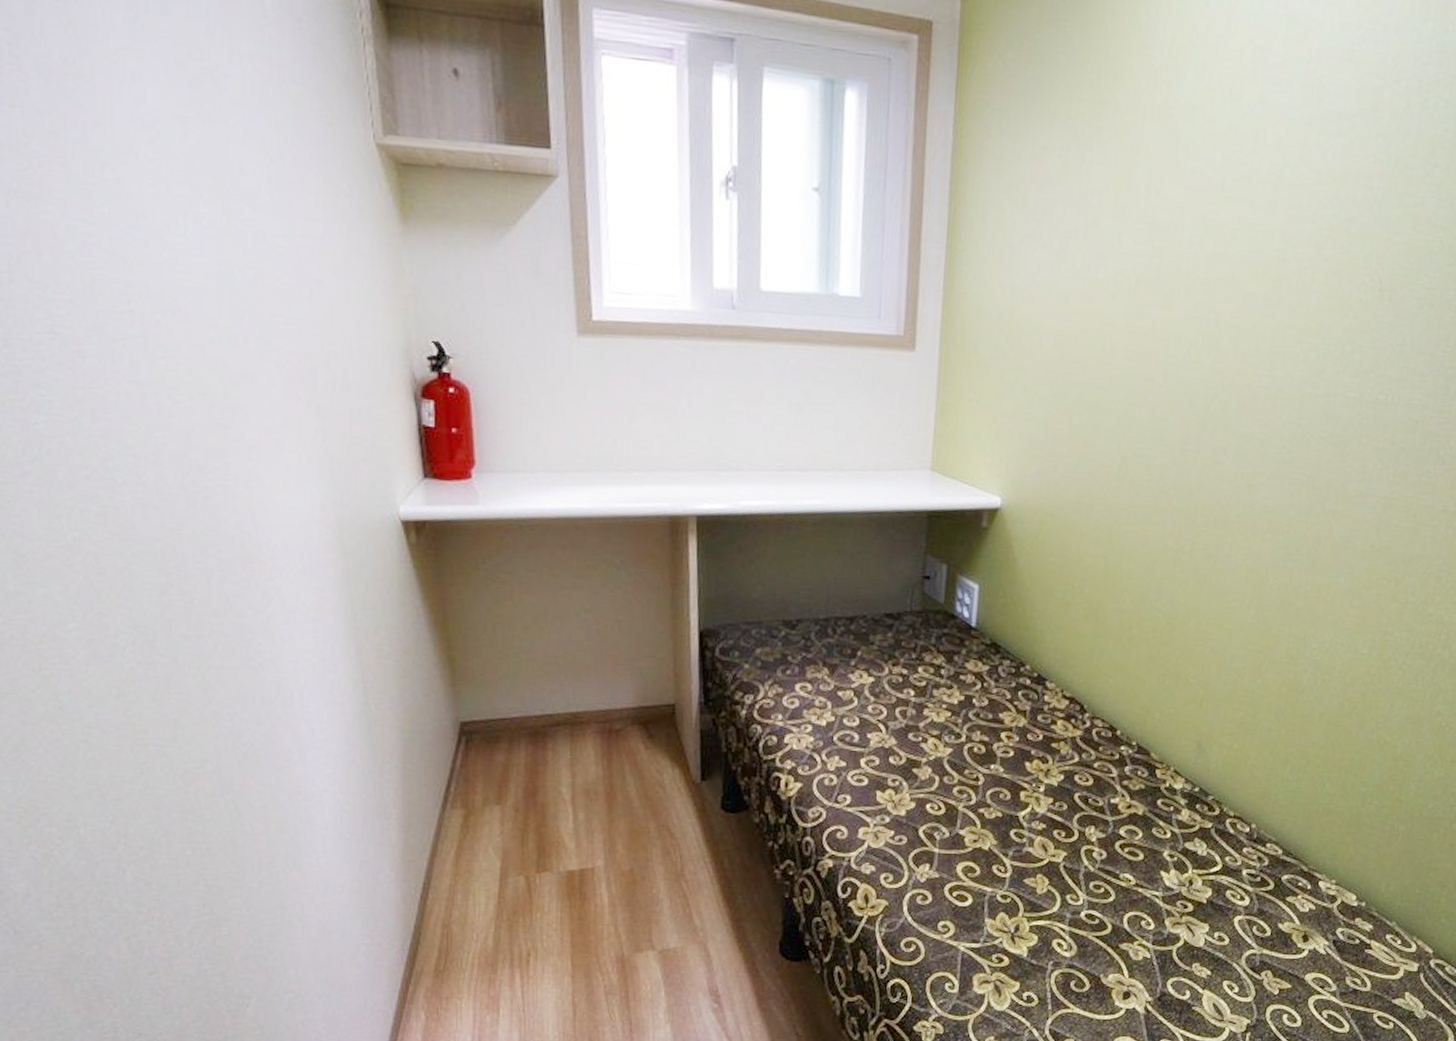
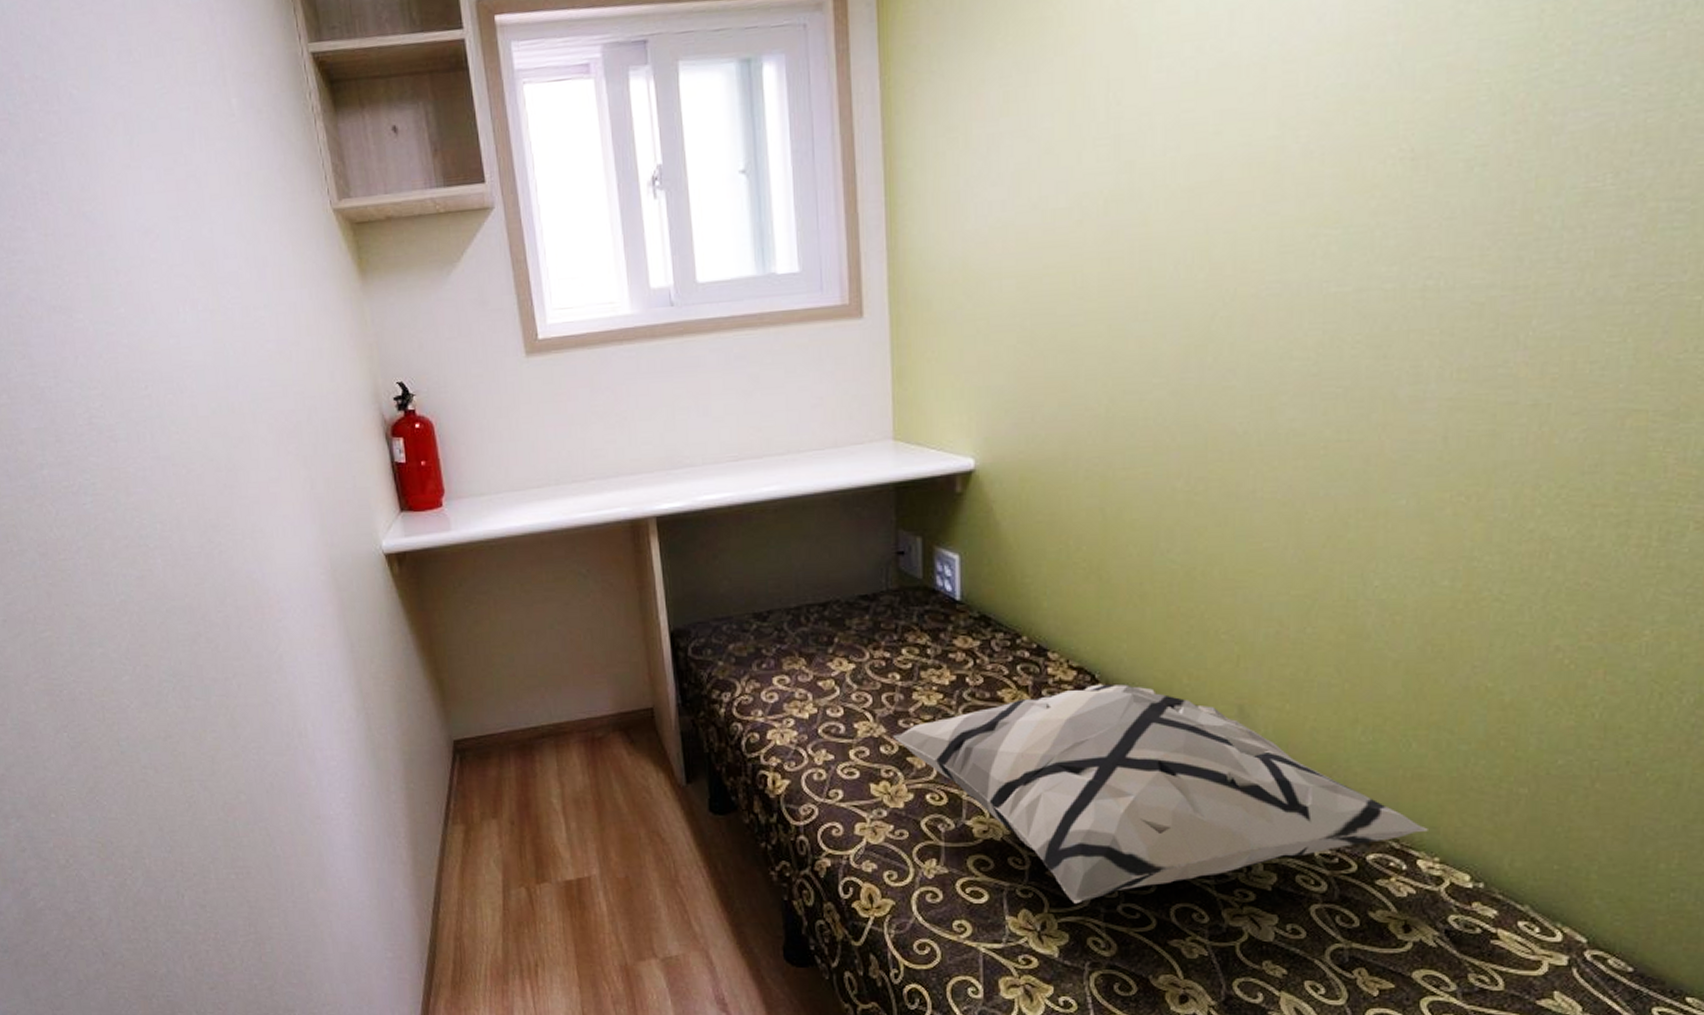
decorative pillow: none [901,714,1330,909] -> present [892,684,1428,904]

